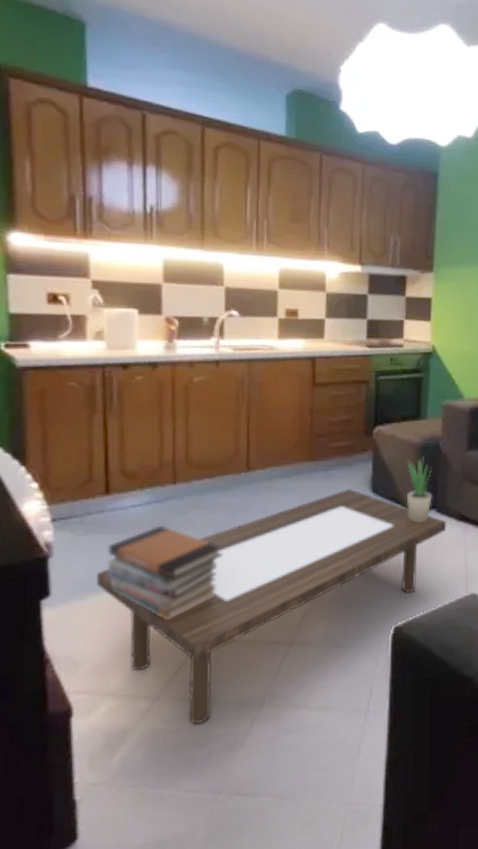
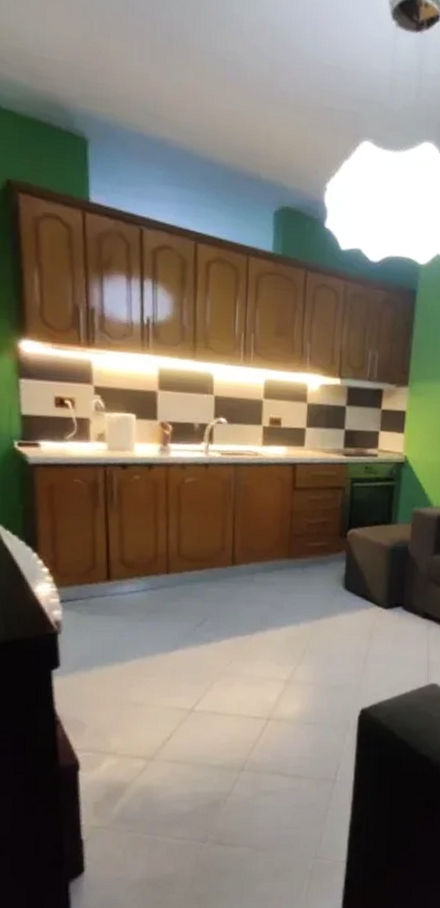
coffee table: present [96,489,447,724] -> none [99,585,412,783]
book stack: present [107,525,223,621] -> none [108,610,210,694]
potted plant: present [407,456,432,523] -> none [376,558,400,618]

